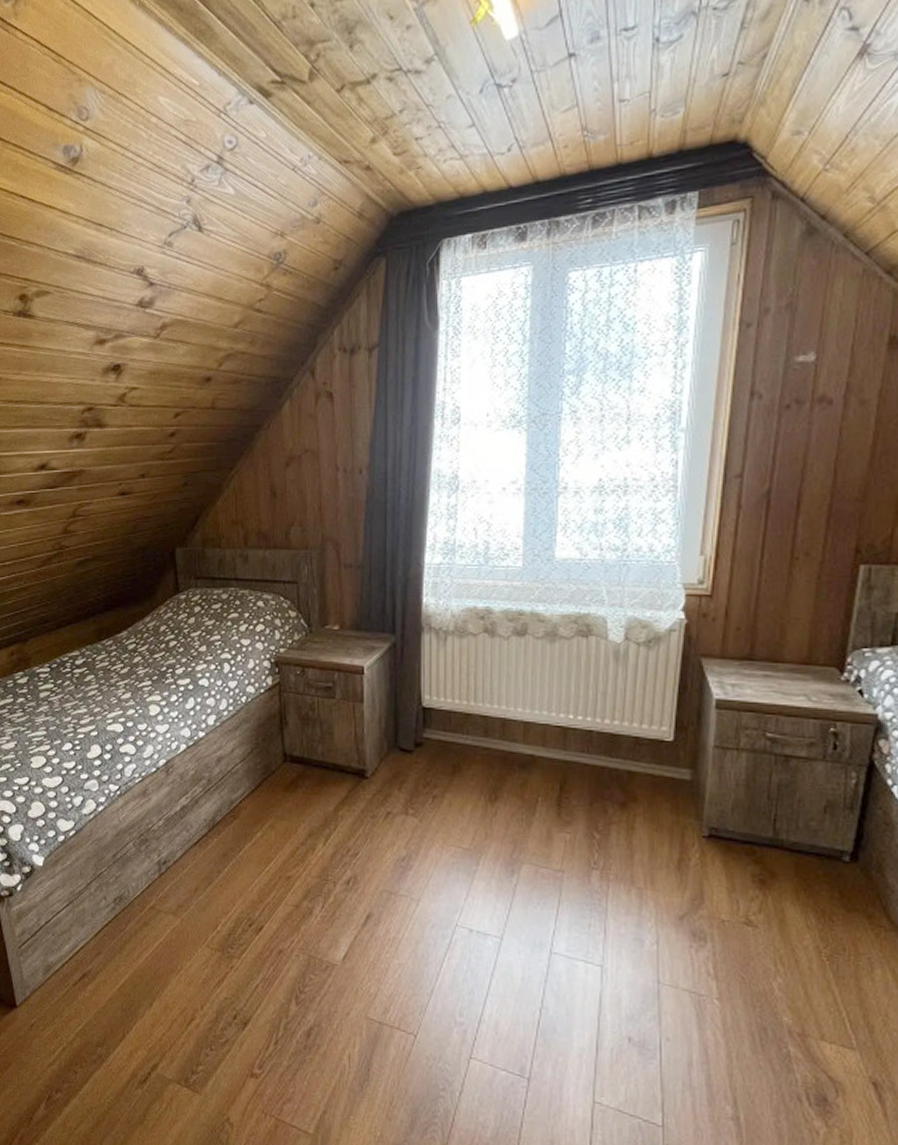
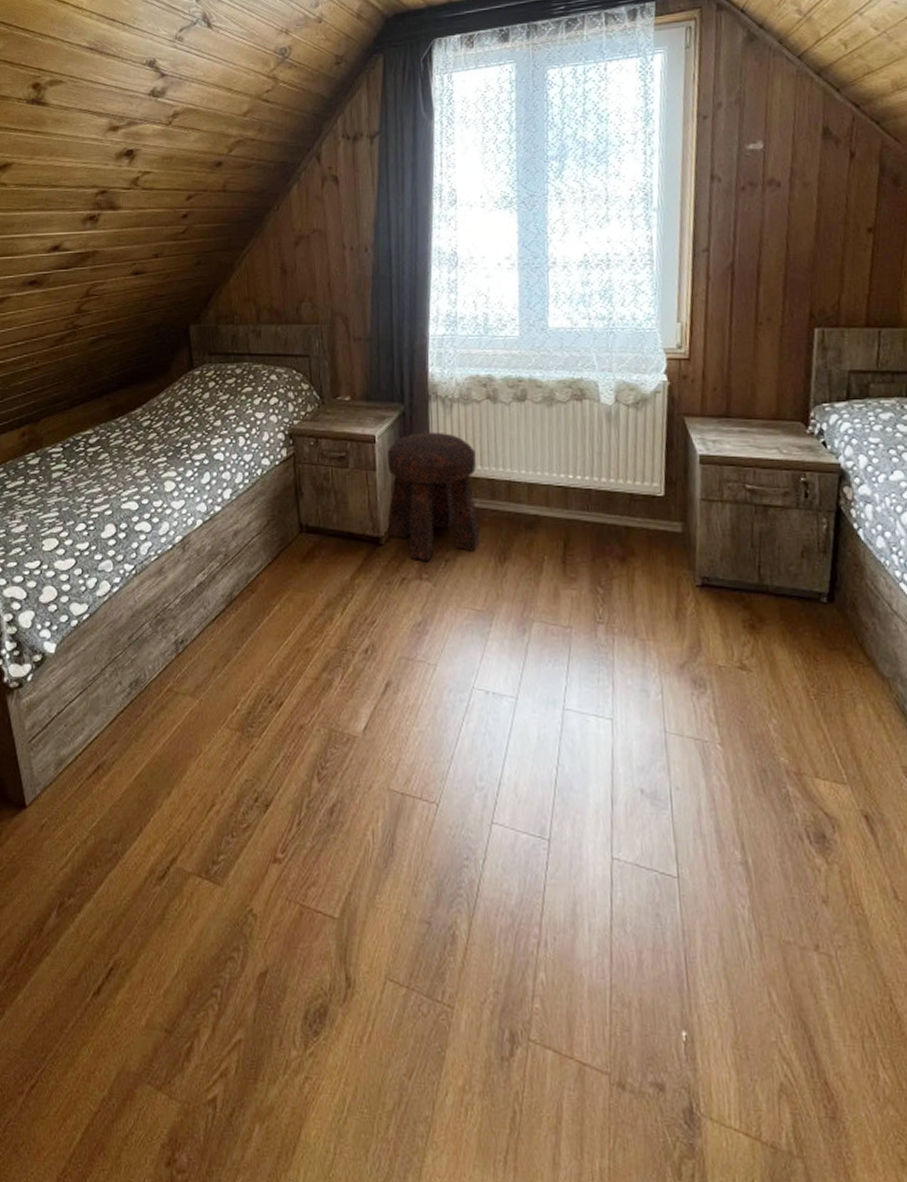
stool: none [375,664,469,798] -> present [386,432,479,562]

